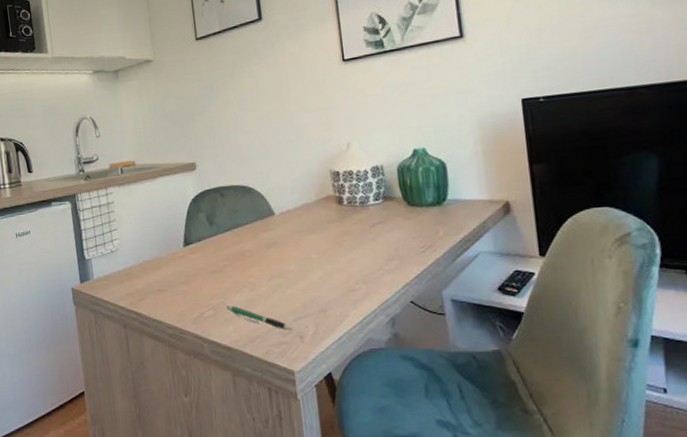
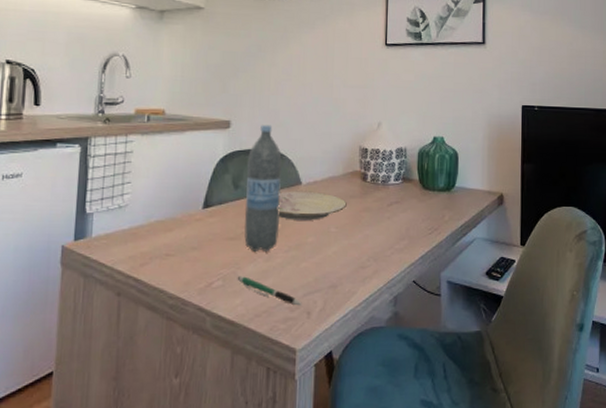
water bottle: none [218,161,260,282] -> present [244,124,282,251]
plate: none [253,220,325,250] -> present [278,190,347,220]

